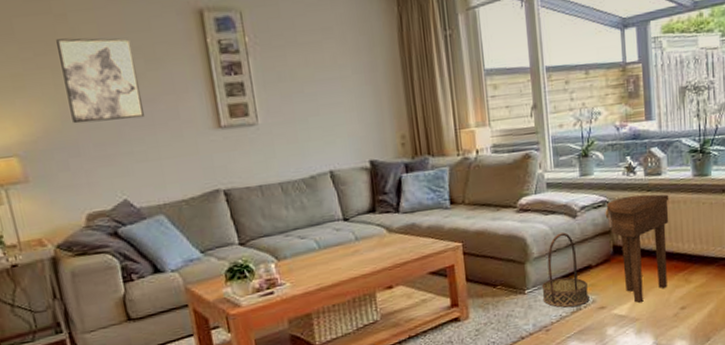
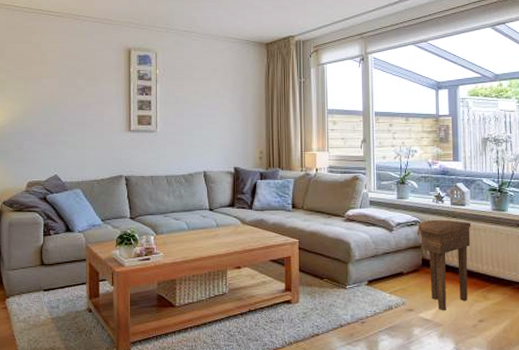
wall art: present [56,38,144,124] -> none [31,60,79,118]
basket: present [541,232,588,308] -> none [360,242,399,306]

